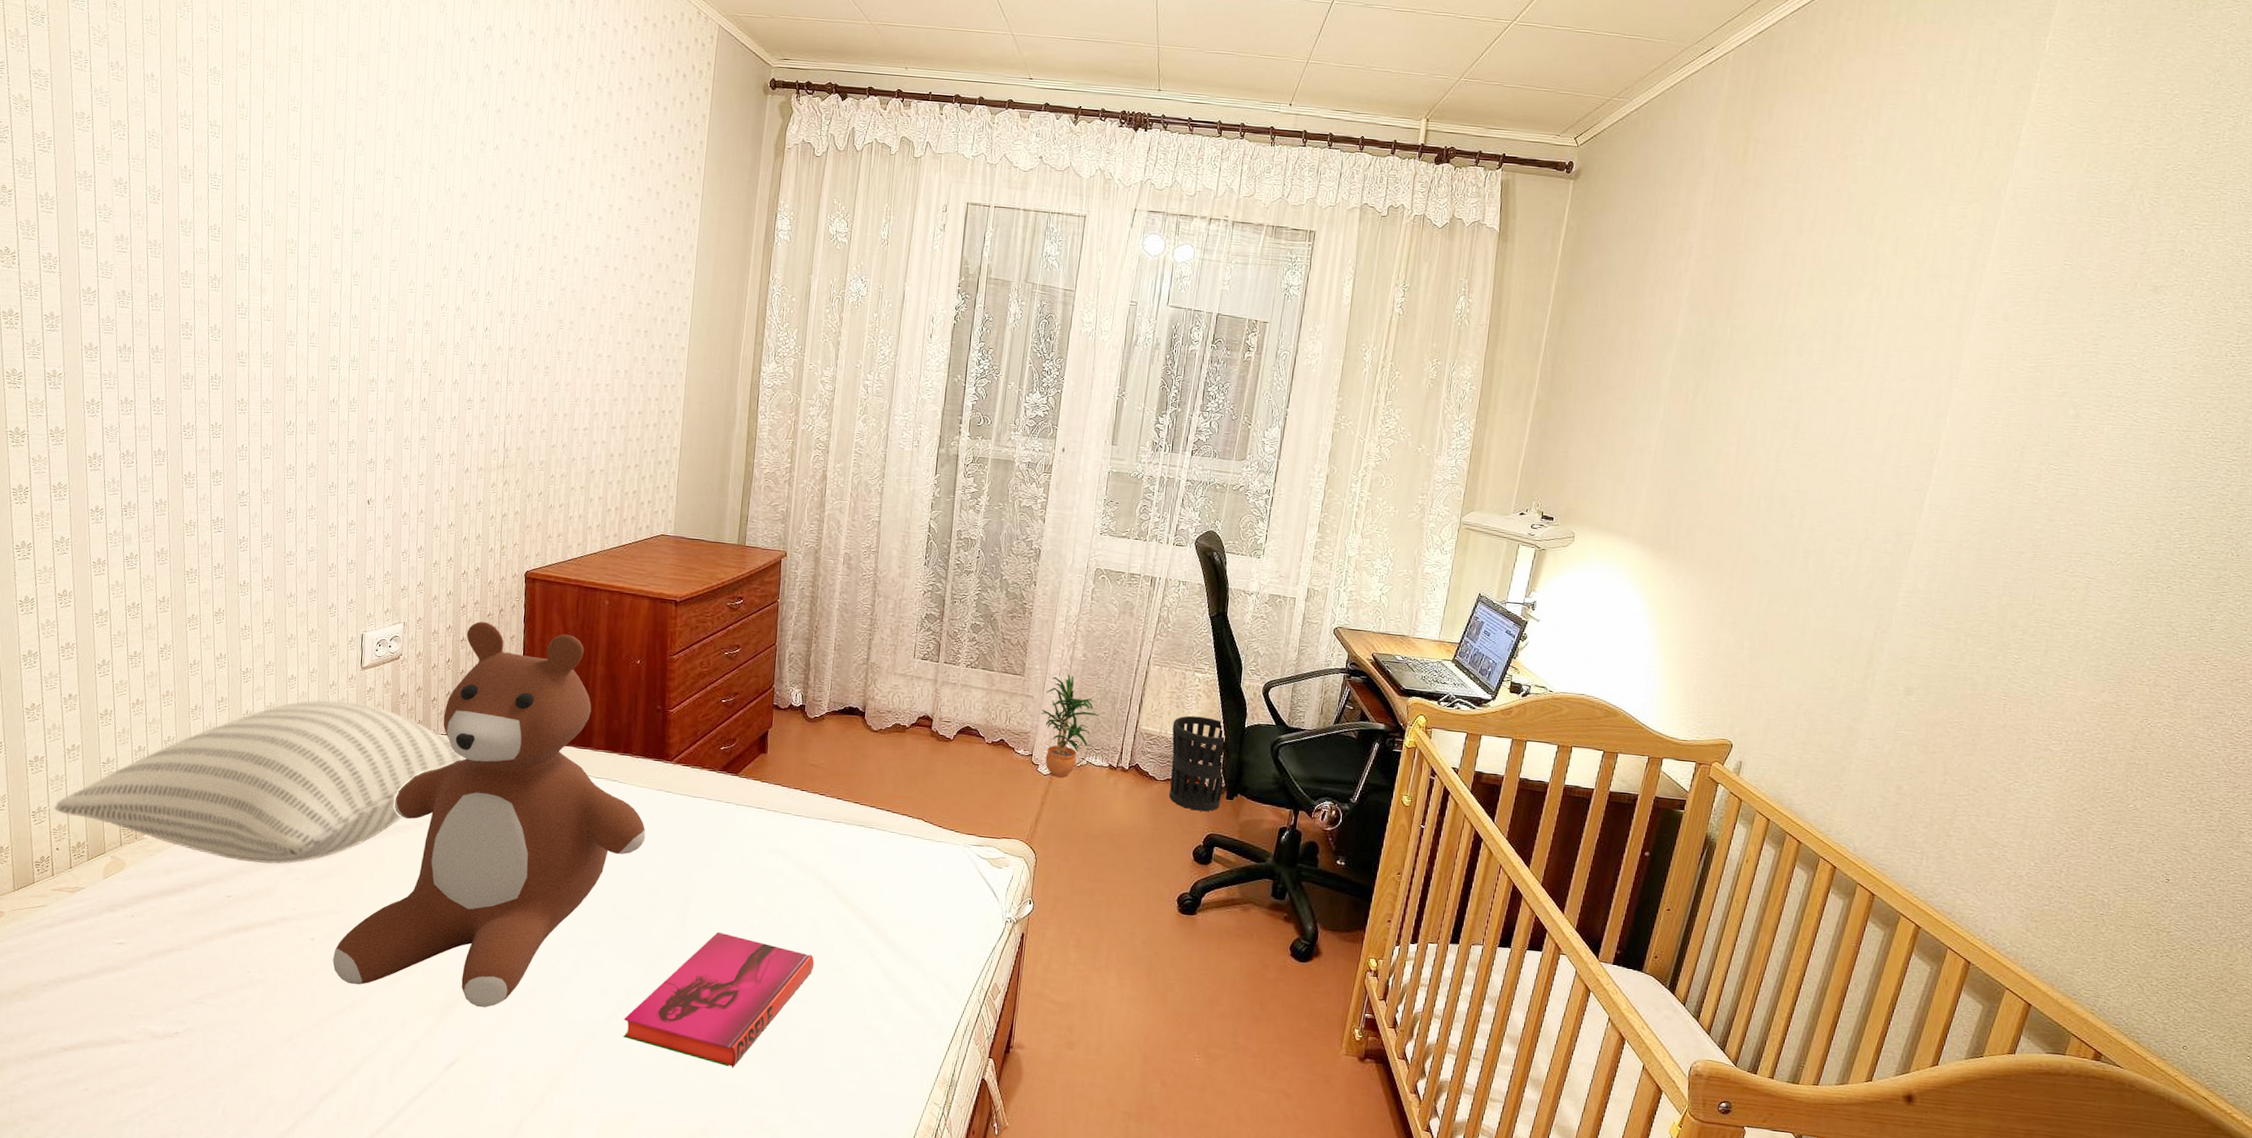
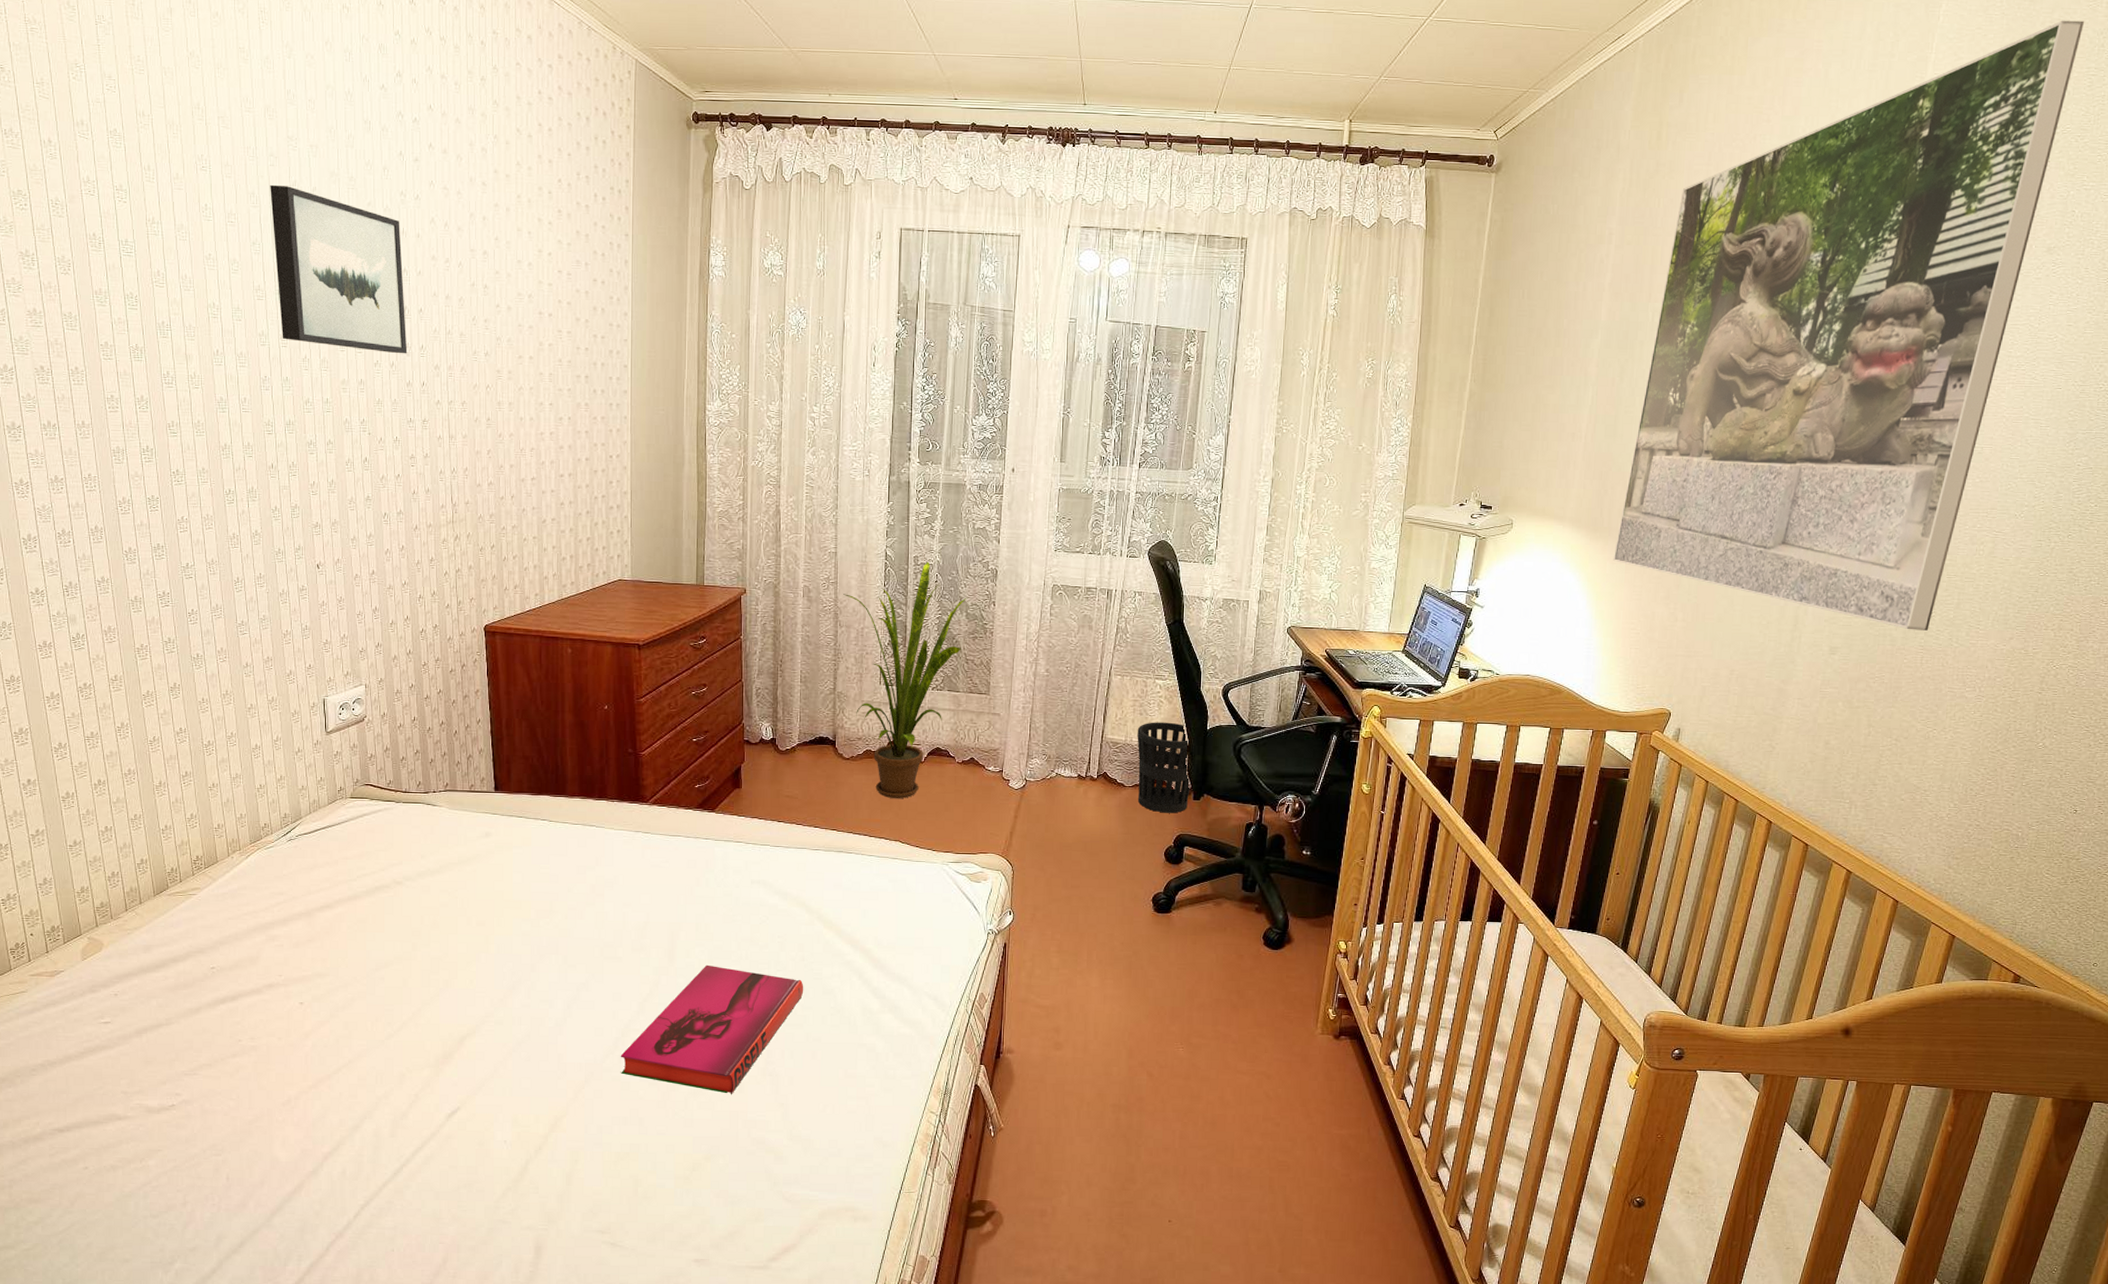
pillow: present [54,699,465,865] -> none [23,767,439,934]
teddy bear: present [333,622,646,1008] -> none [324,678,627,1057]
wall art: none [354,127,478,299] -> present [270,184,408,354]
house plant: none [884,536,1009,777] -> present [843,561,968,799]
potted plant: present [1040,674,1100,778] -> none [1007,690,1066,791]
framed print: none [1678,55,2200,677] -> present [1613,20,2085,631]

